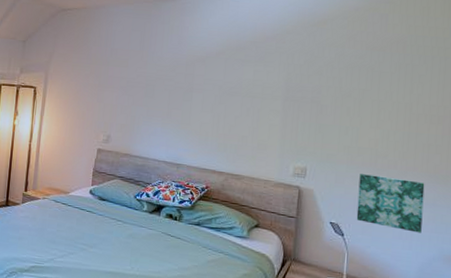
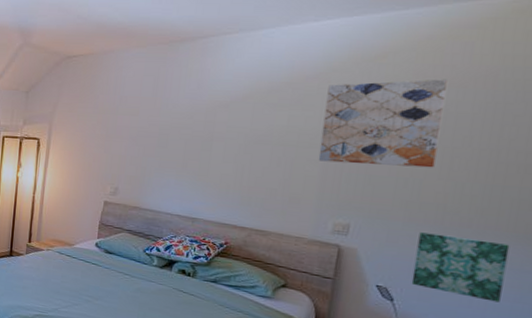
wall art: none [279,43,371,118] -> present [318,79,447,168]

